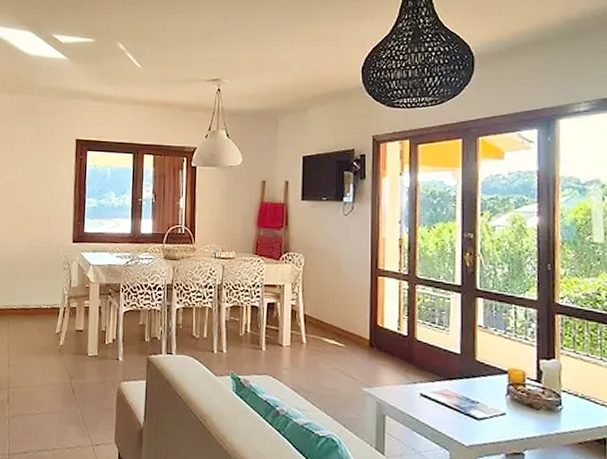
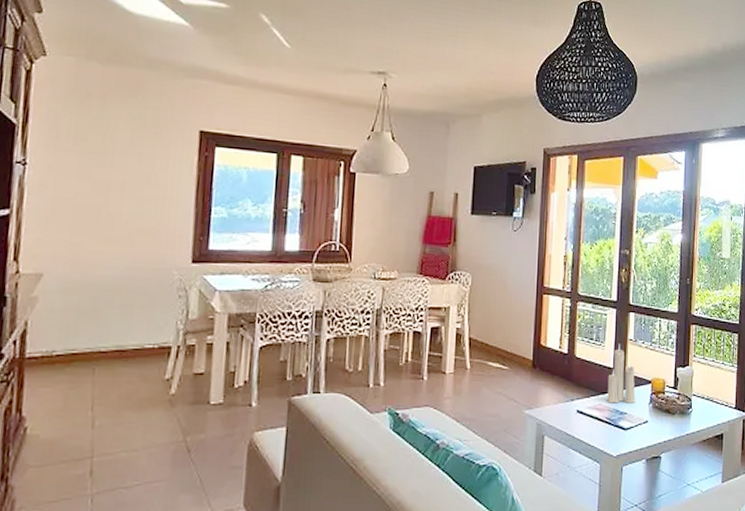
candle: none [454,329,489,393] -> present [607,343,636,403]

